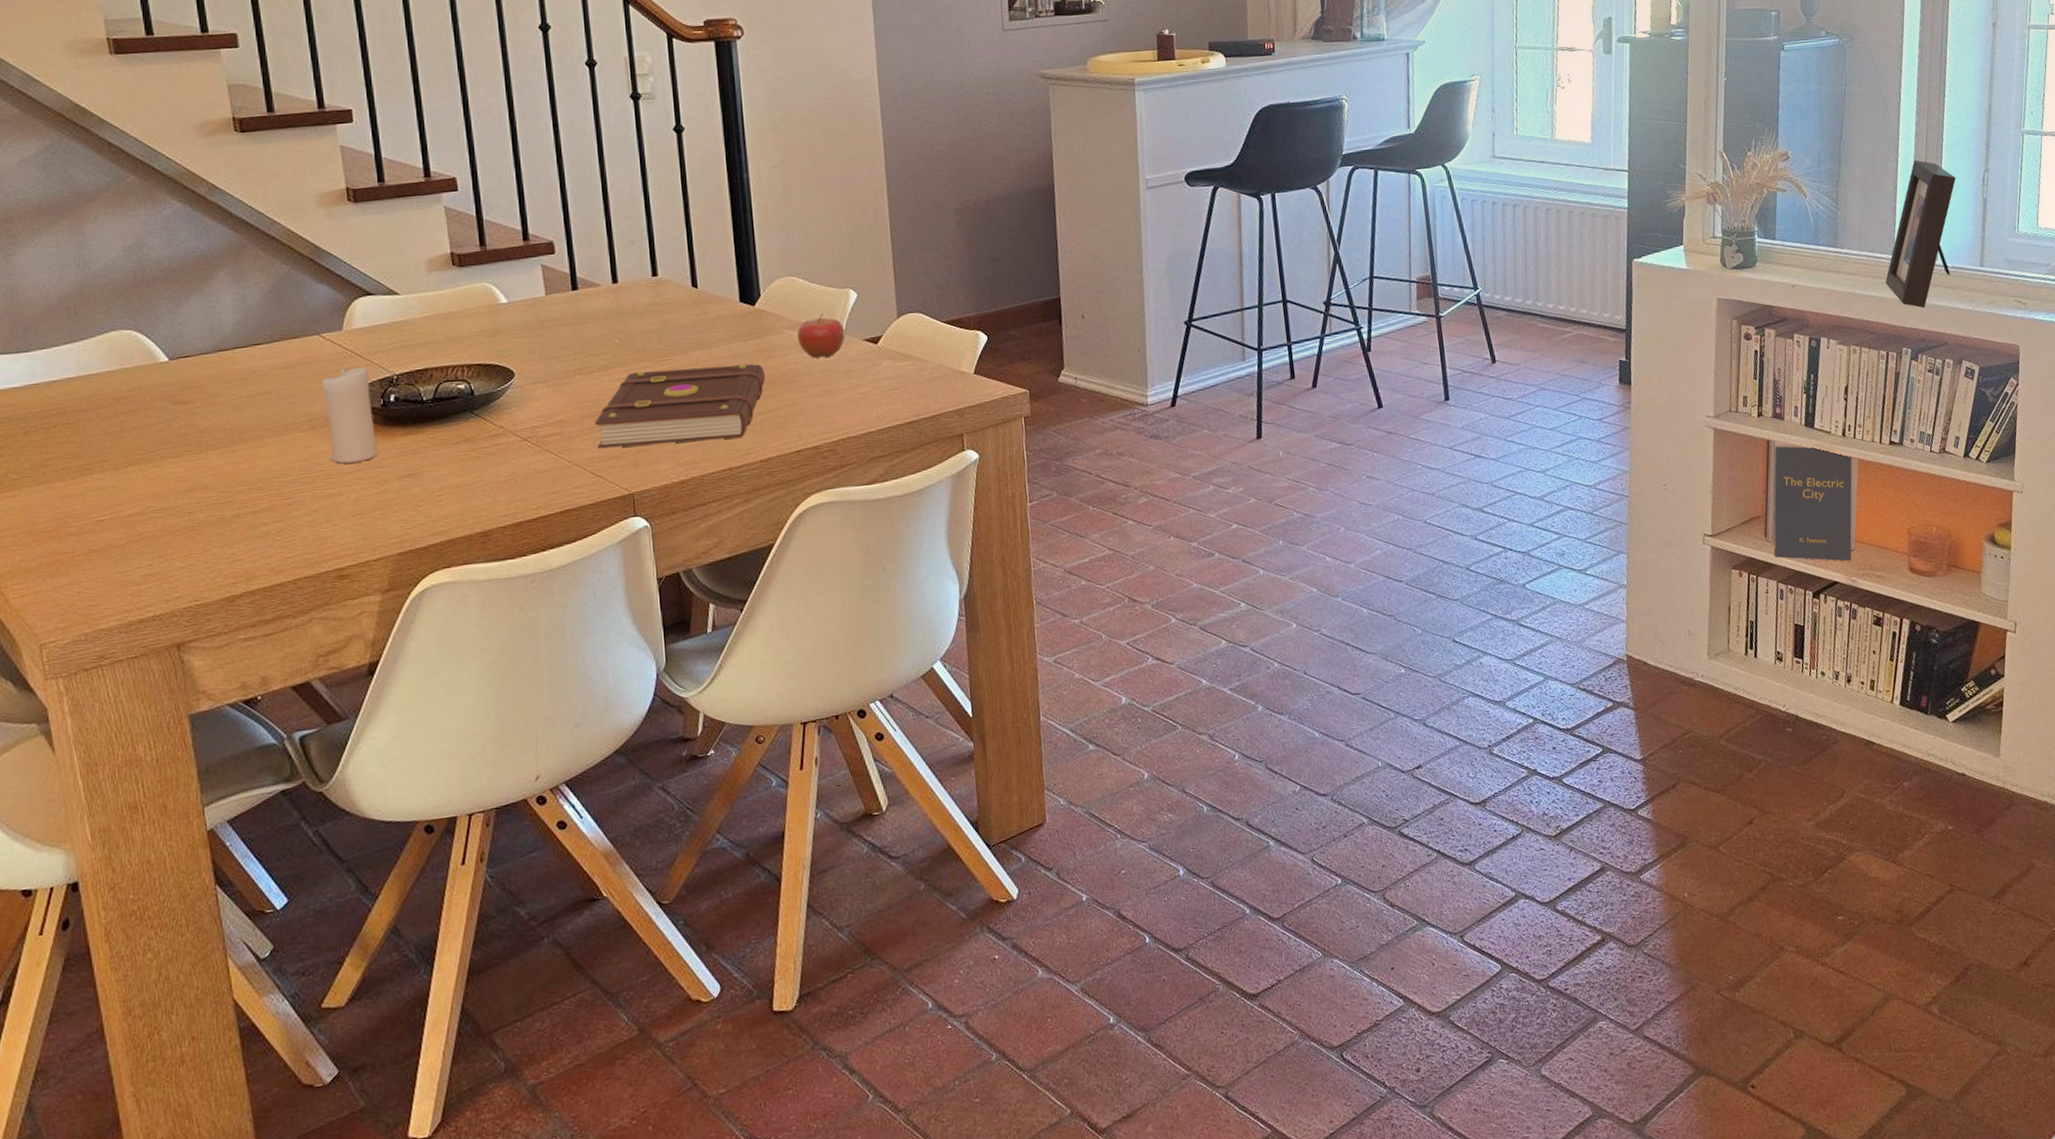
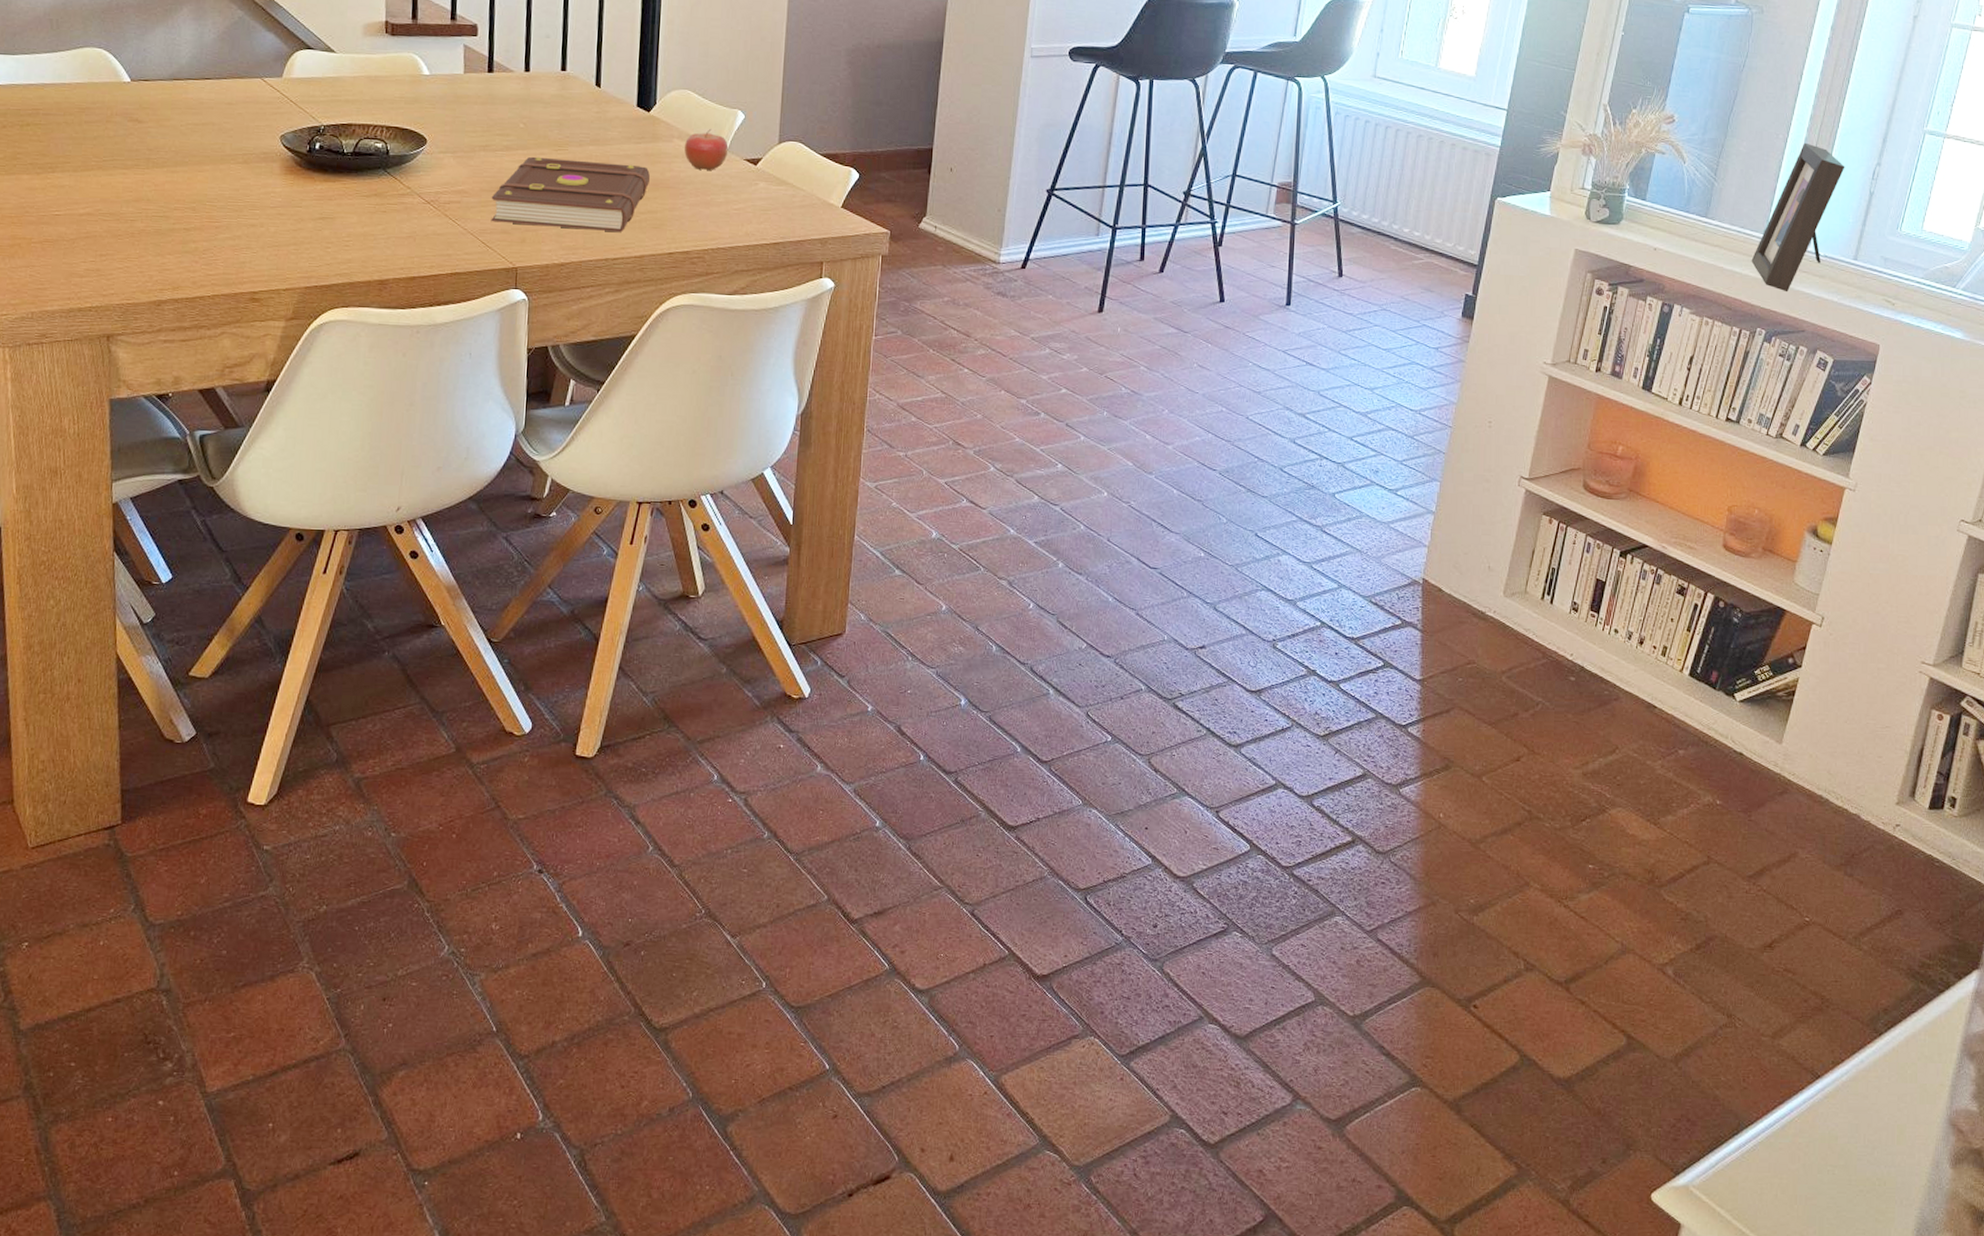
candle: present [322,367,378,464] -> none [256,111,300,199]
books: present [1763,437,1860,561] -> none [1581,393,1692,527]

